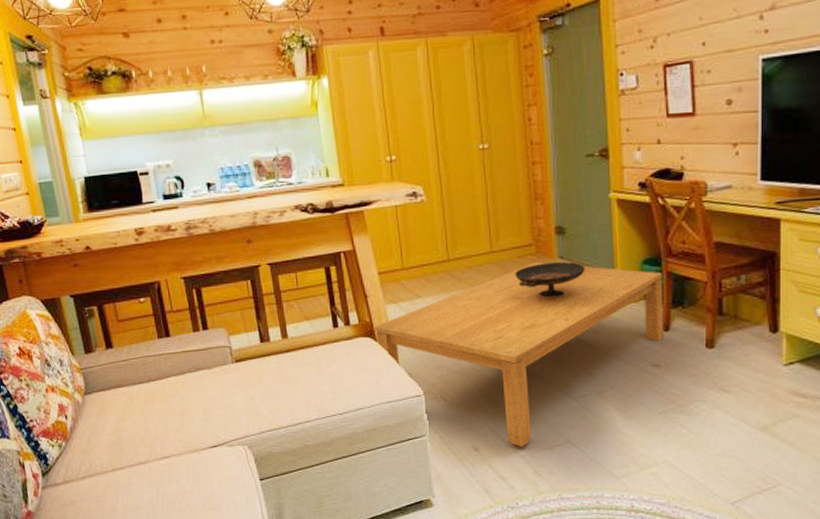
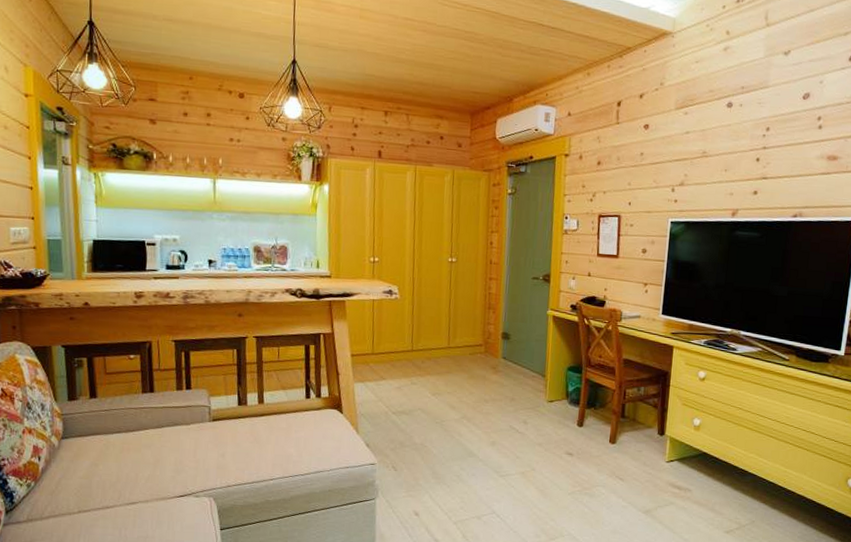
coffee table: present [375,262,664,447] -> none [342,359,582,515]
decorative bowl: present [515,260,585,299] -> none [465,361,523,392]

